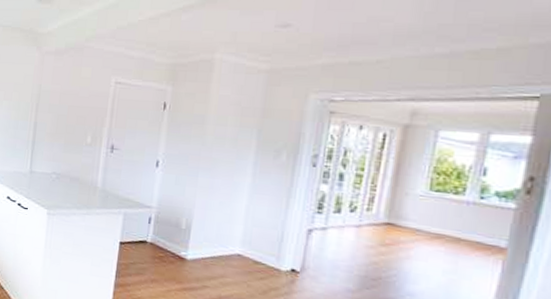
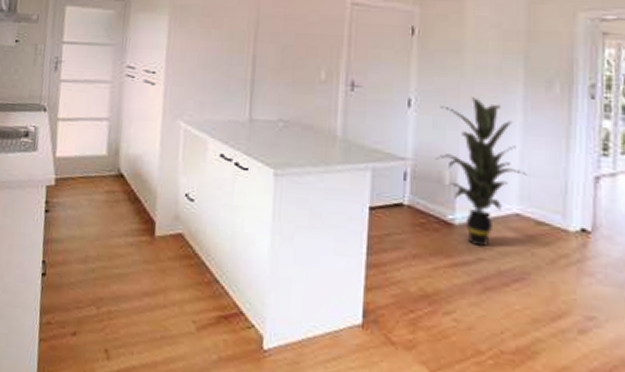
indoor plant: none [175,161,250,277] -> present [435,97,527,246]

